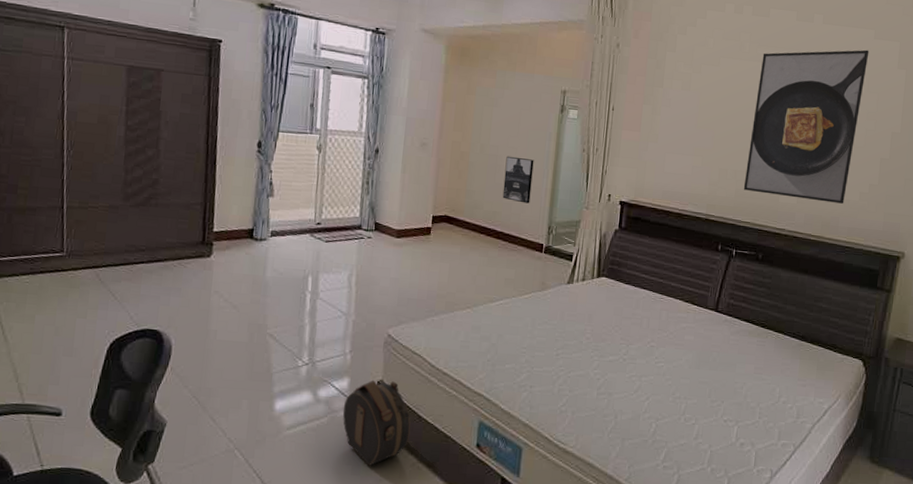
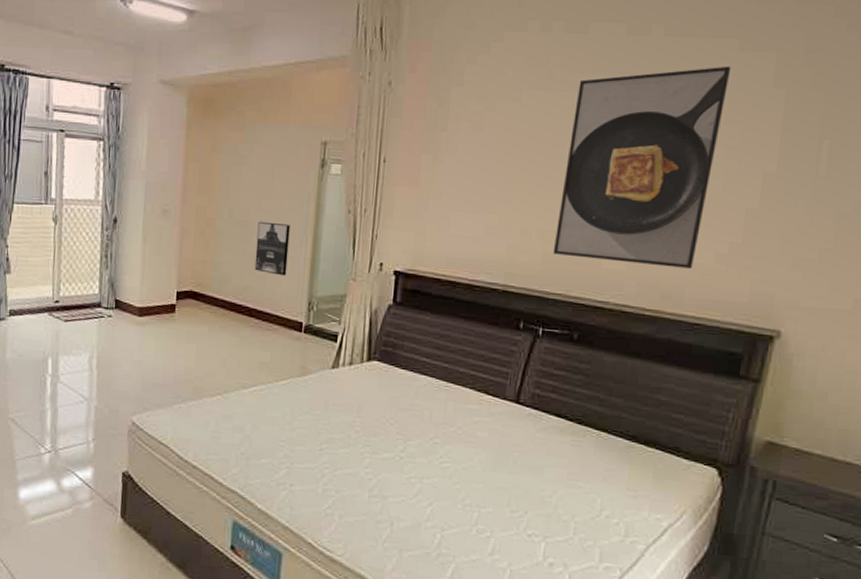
hat box: present [342,380,411,466] -> none [87,471,159,563]

